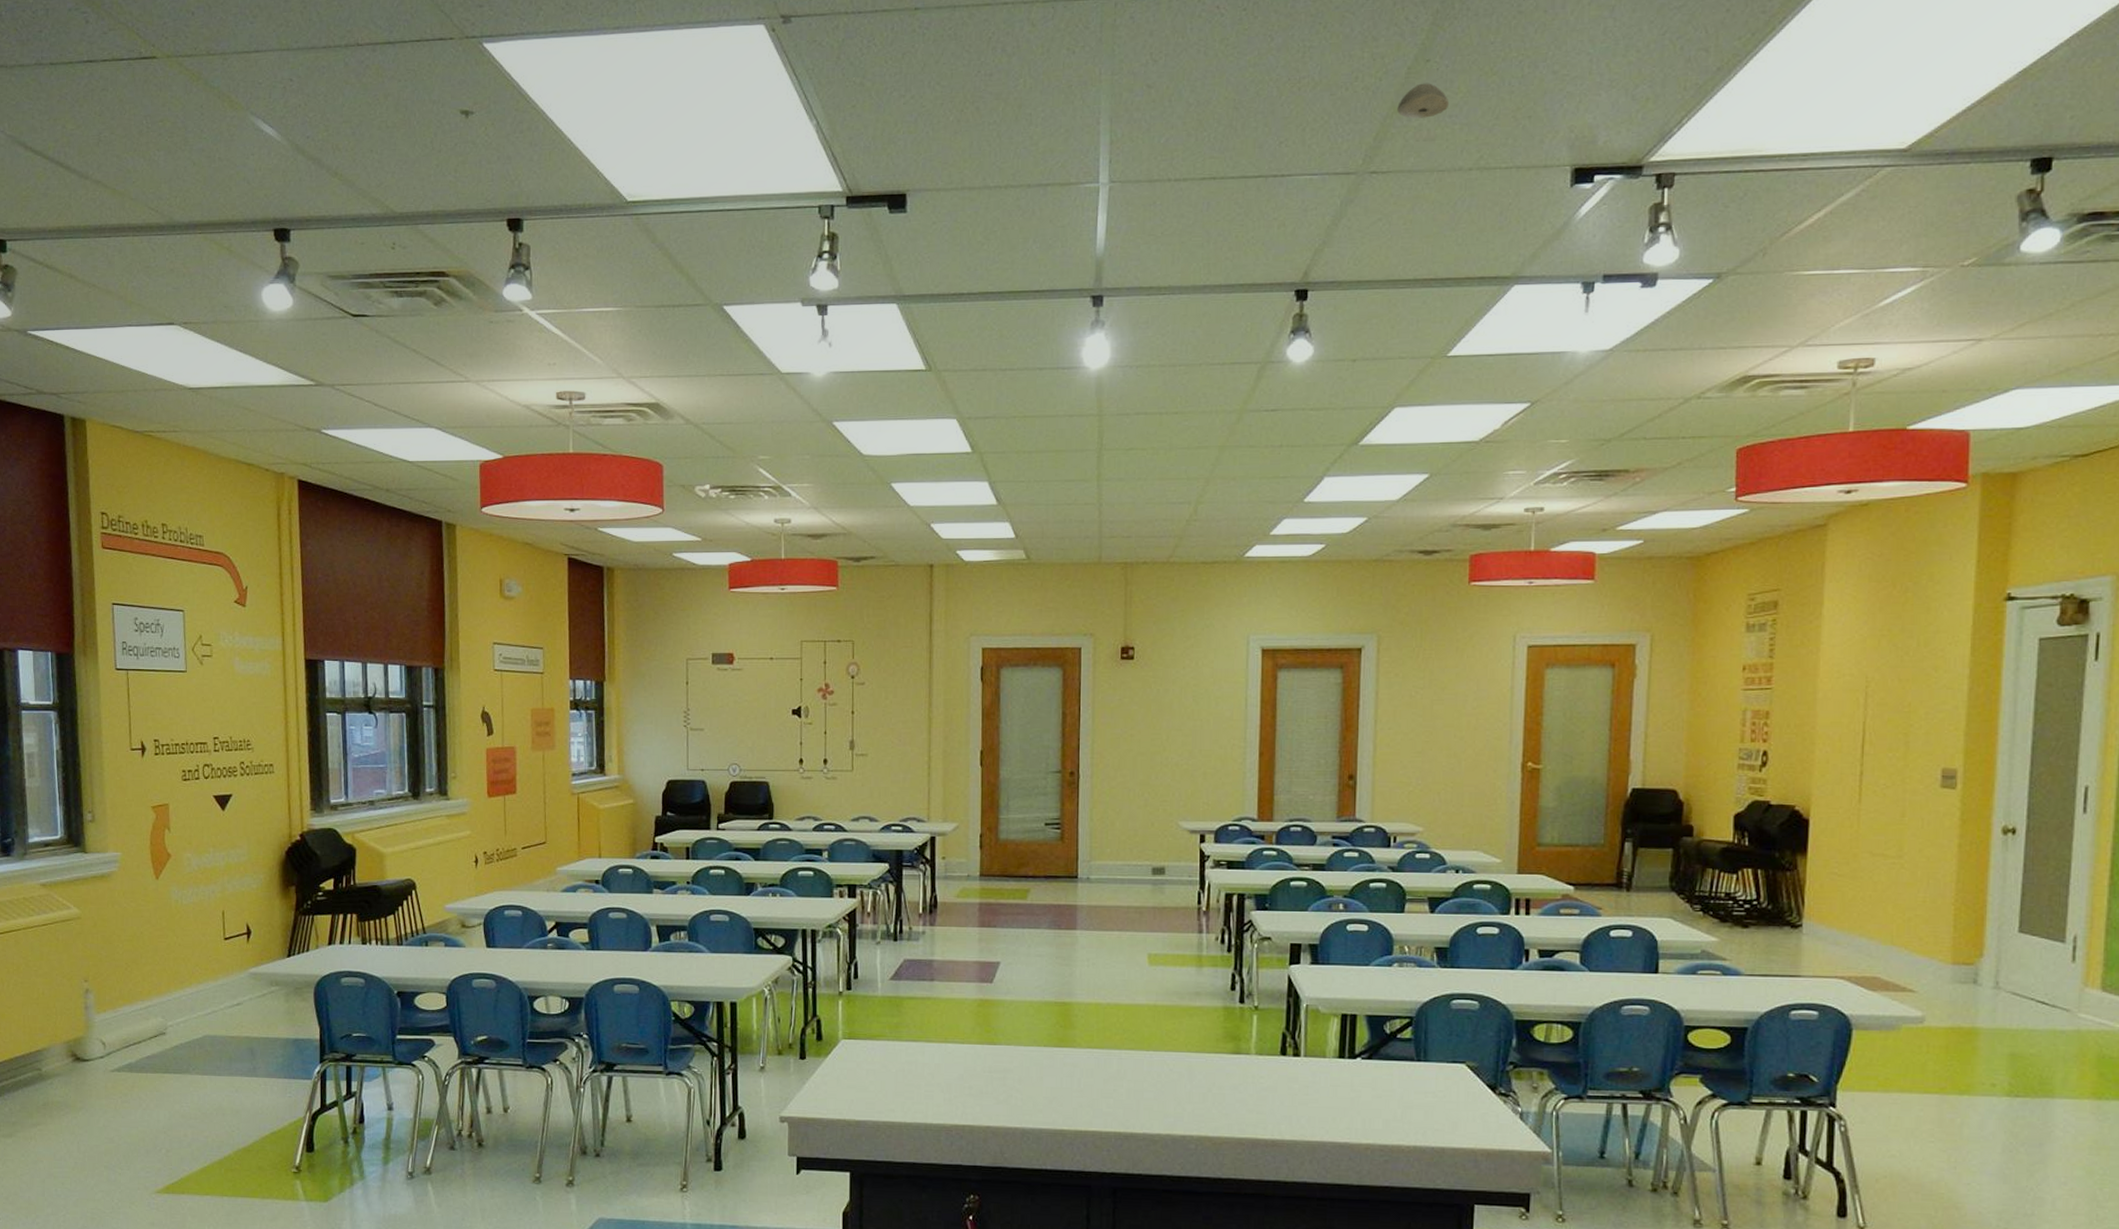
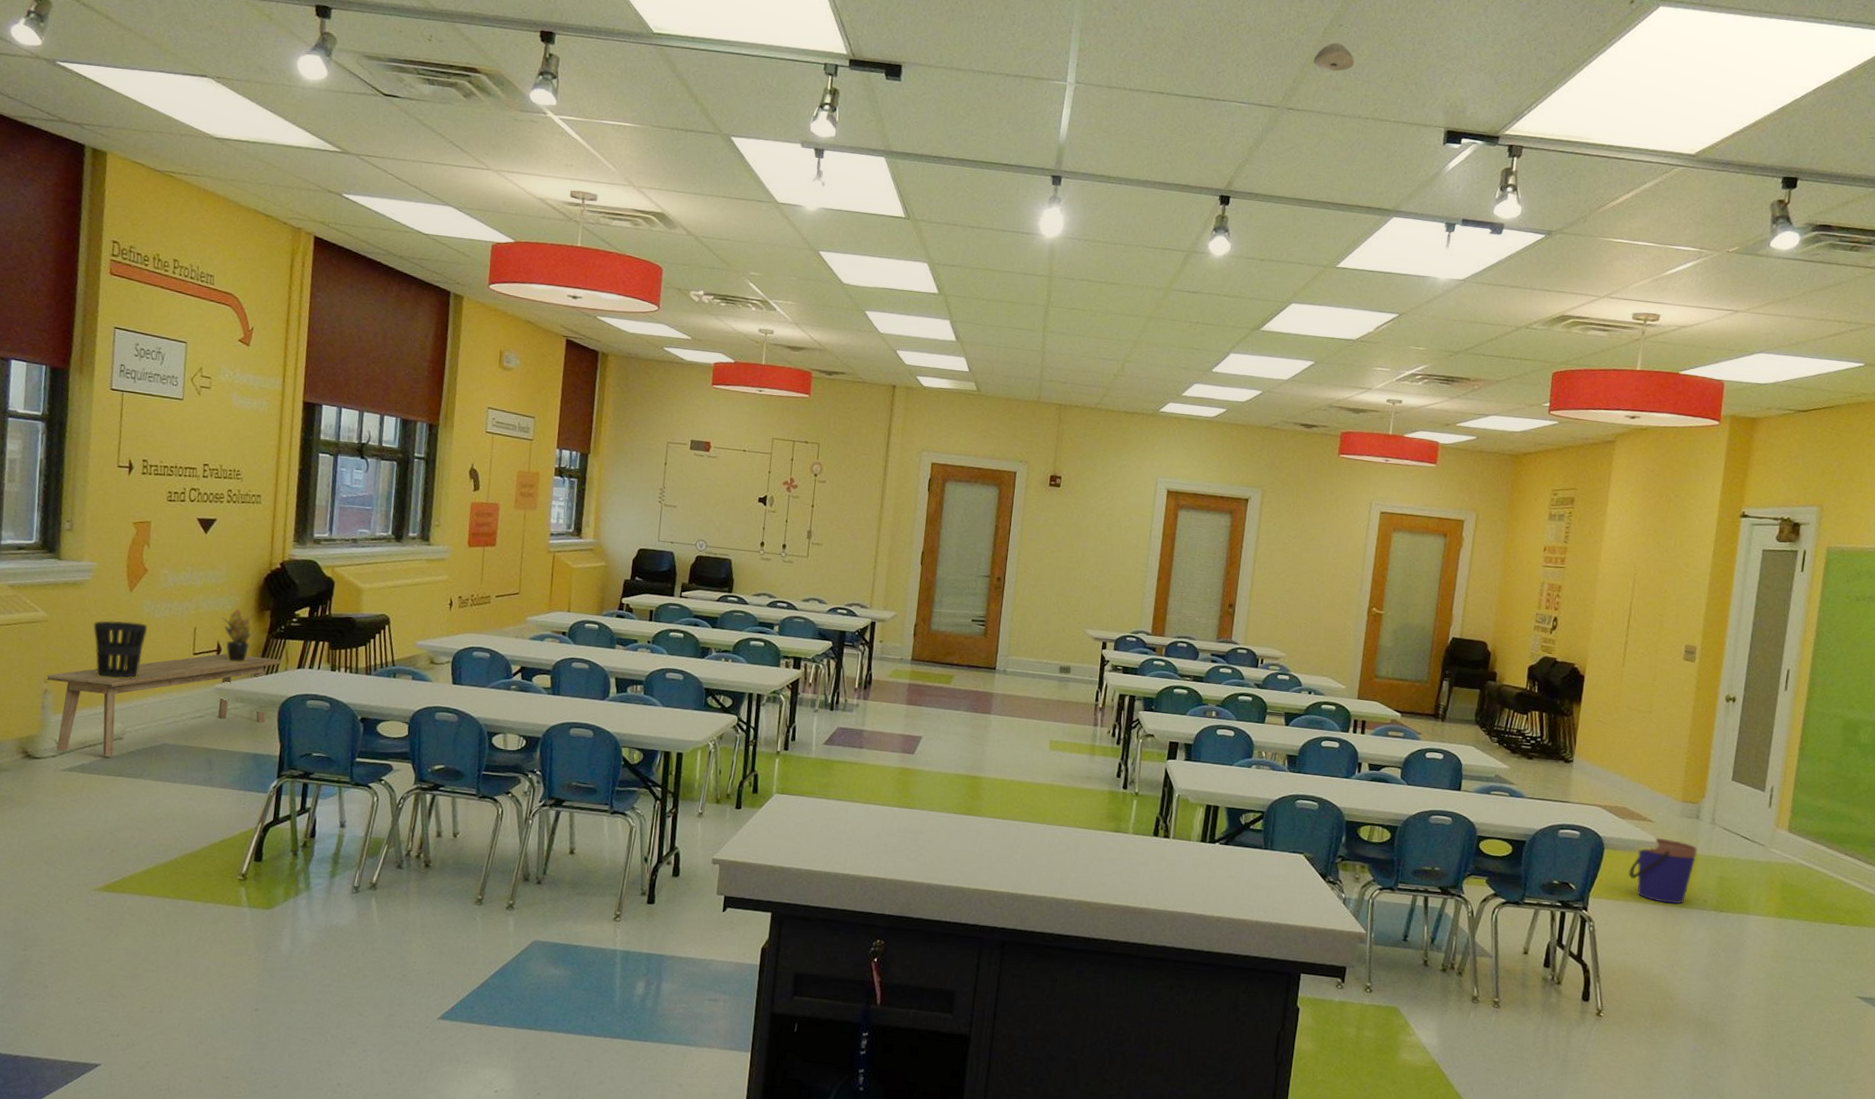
bench: none [84,935,312,1054] -> present [44,653,282,757]
wastebasket: none [125,911,177,973] -> present [93,621,148,680]
potted plant: none [246,886,282,944] -> present [219,608,255,663]
bucket: none [1887,1011,1978,1092] -> present [1629,838,1698,904]

